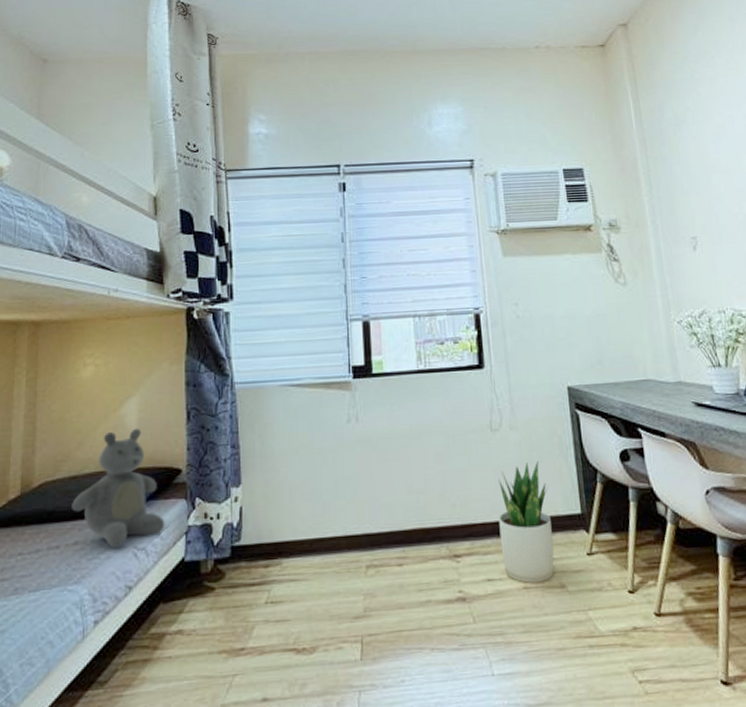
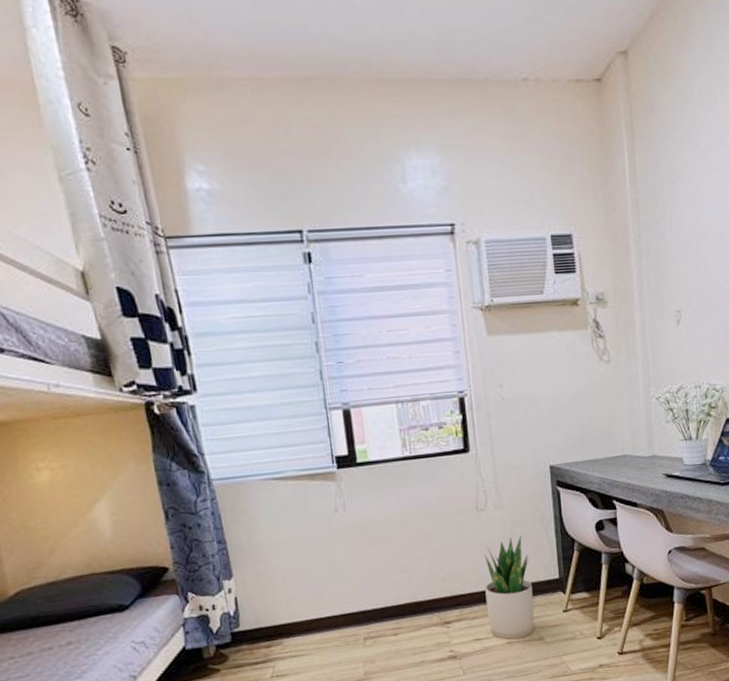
teddy bear: present [72,428,165,548] -> none [56,530,161,644]

